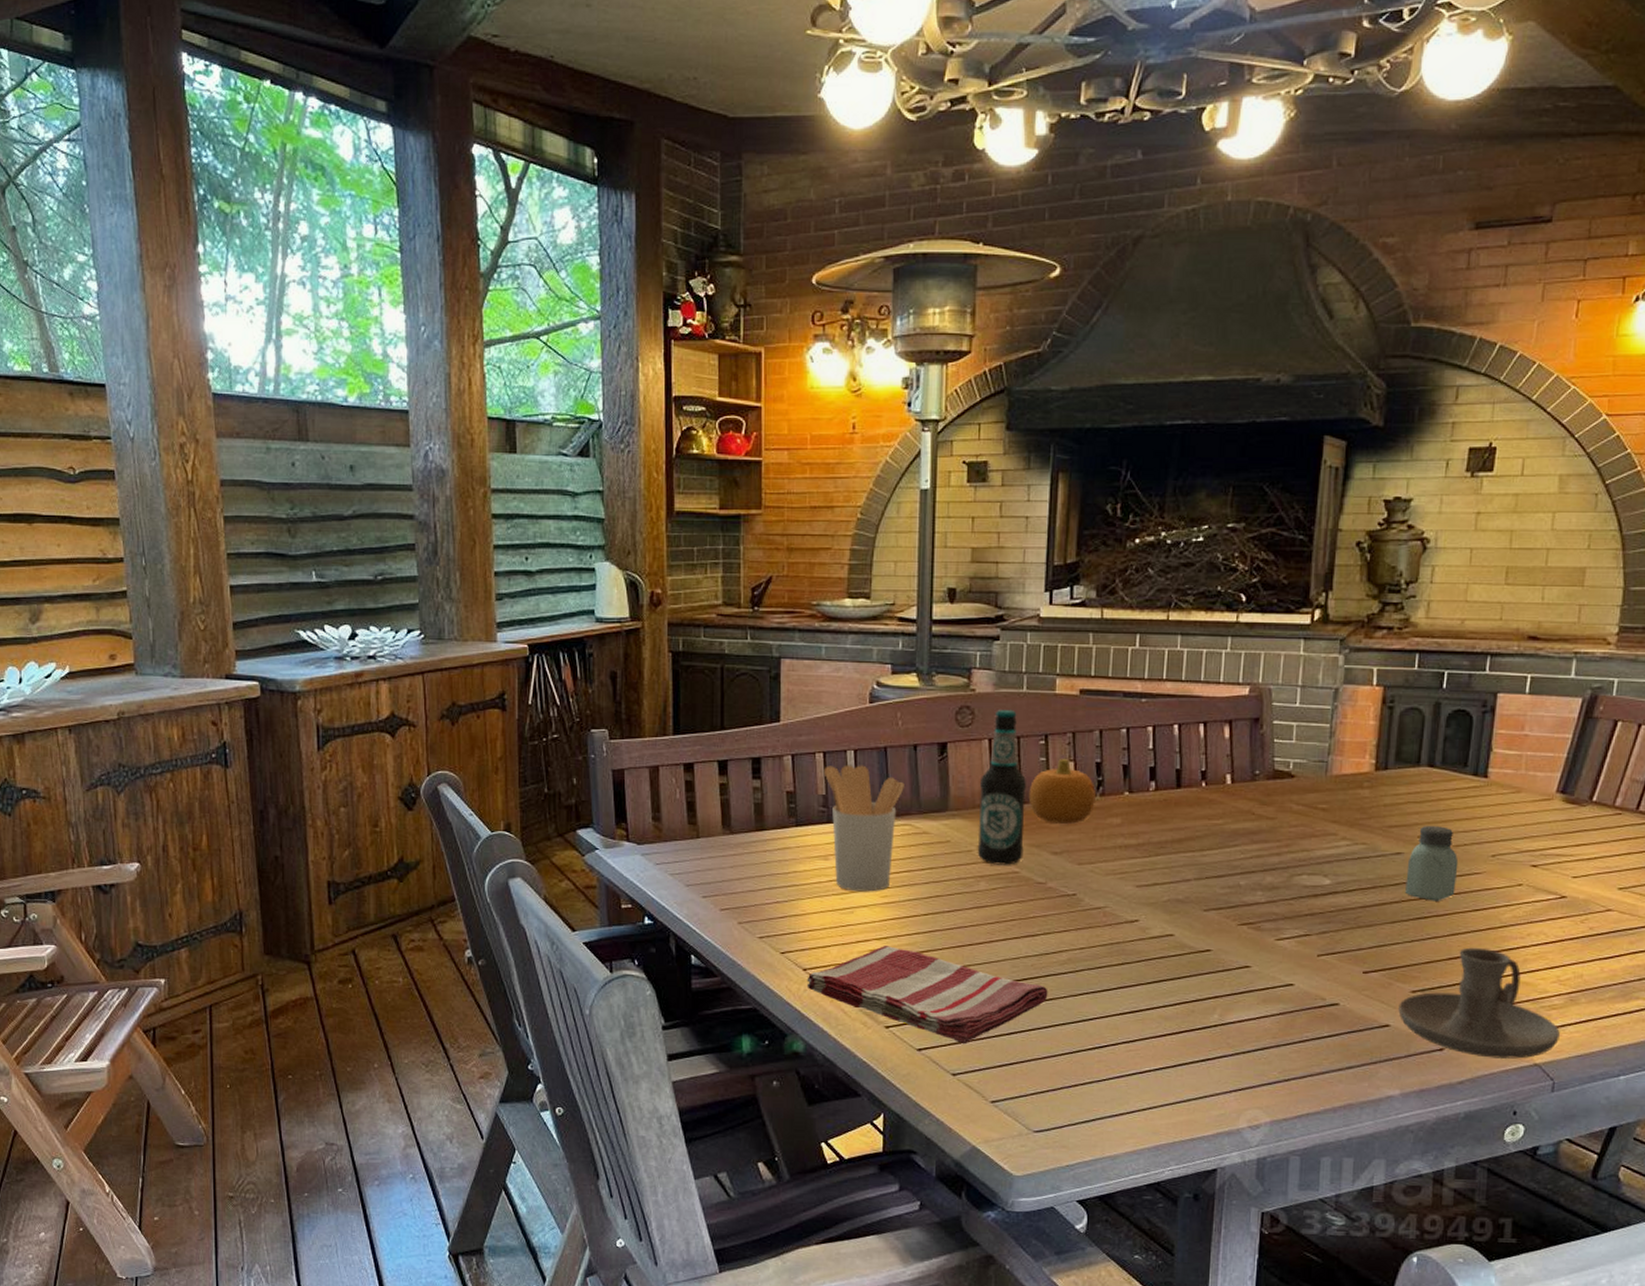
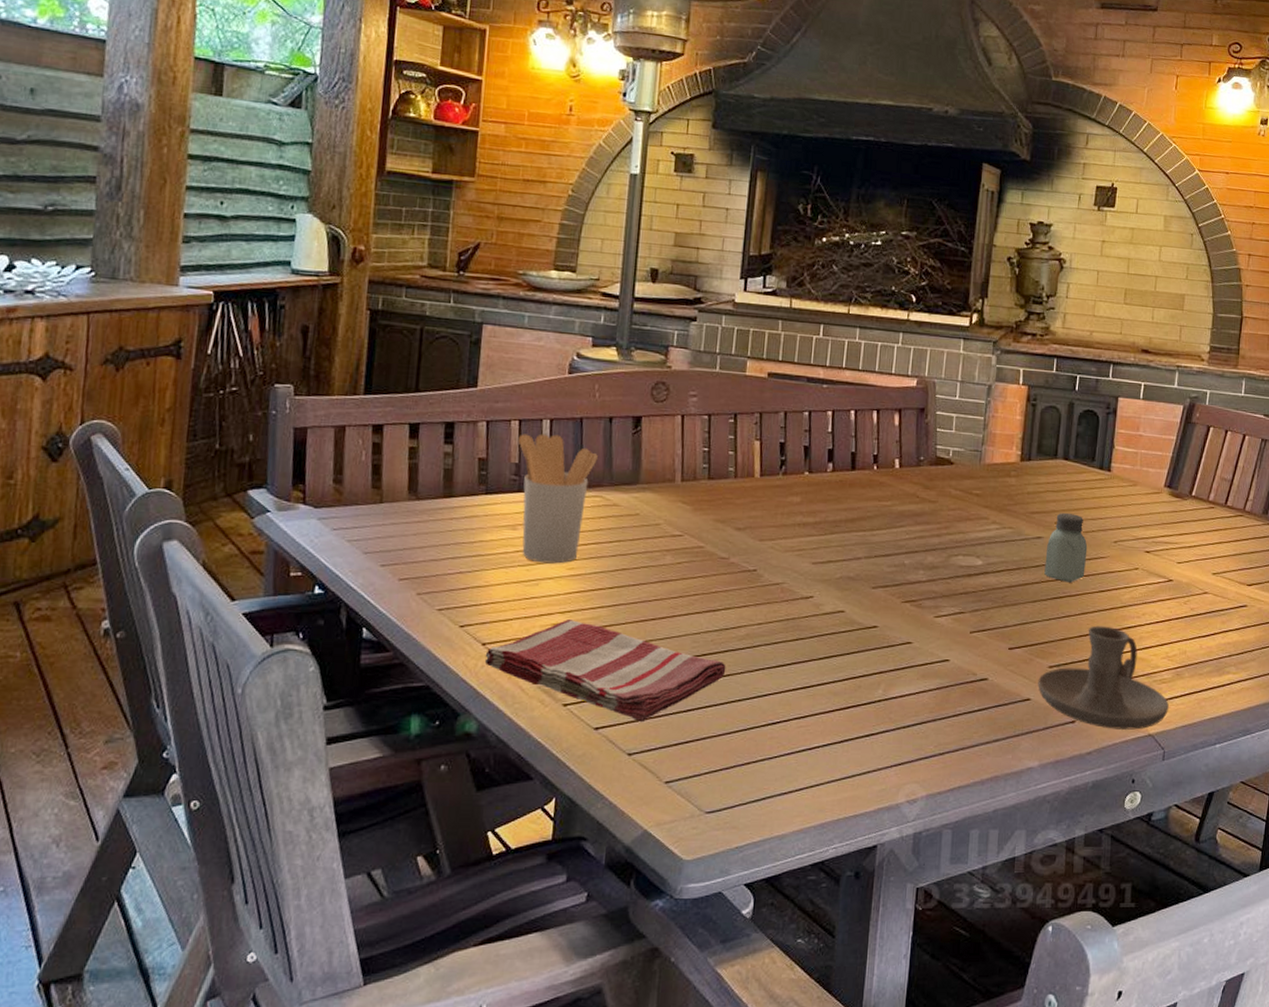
bottle: present [977,710,1026,865] -> none [664,387,715,540]
fruit: present [1028,758,1096,824] -> none [716,436,779,501]

